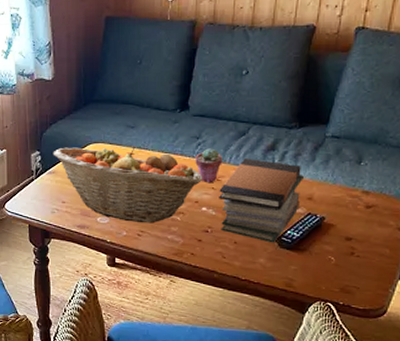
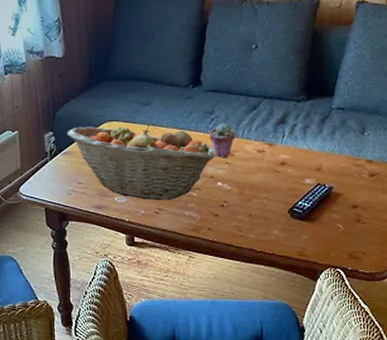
book stack: present [219,157,304,243] -> none [233,131,312,214]

